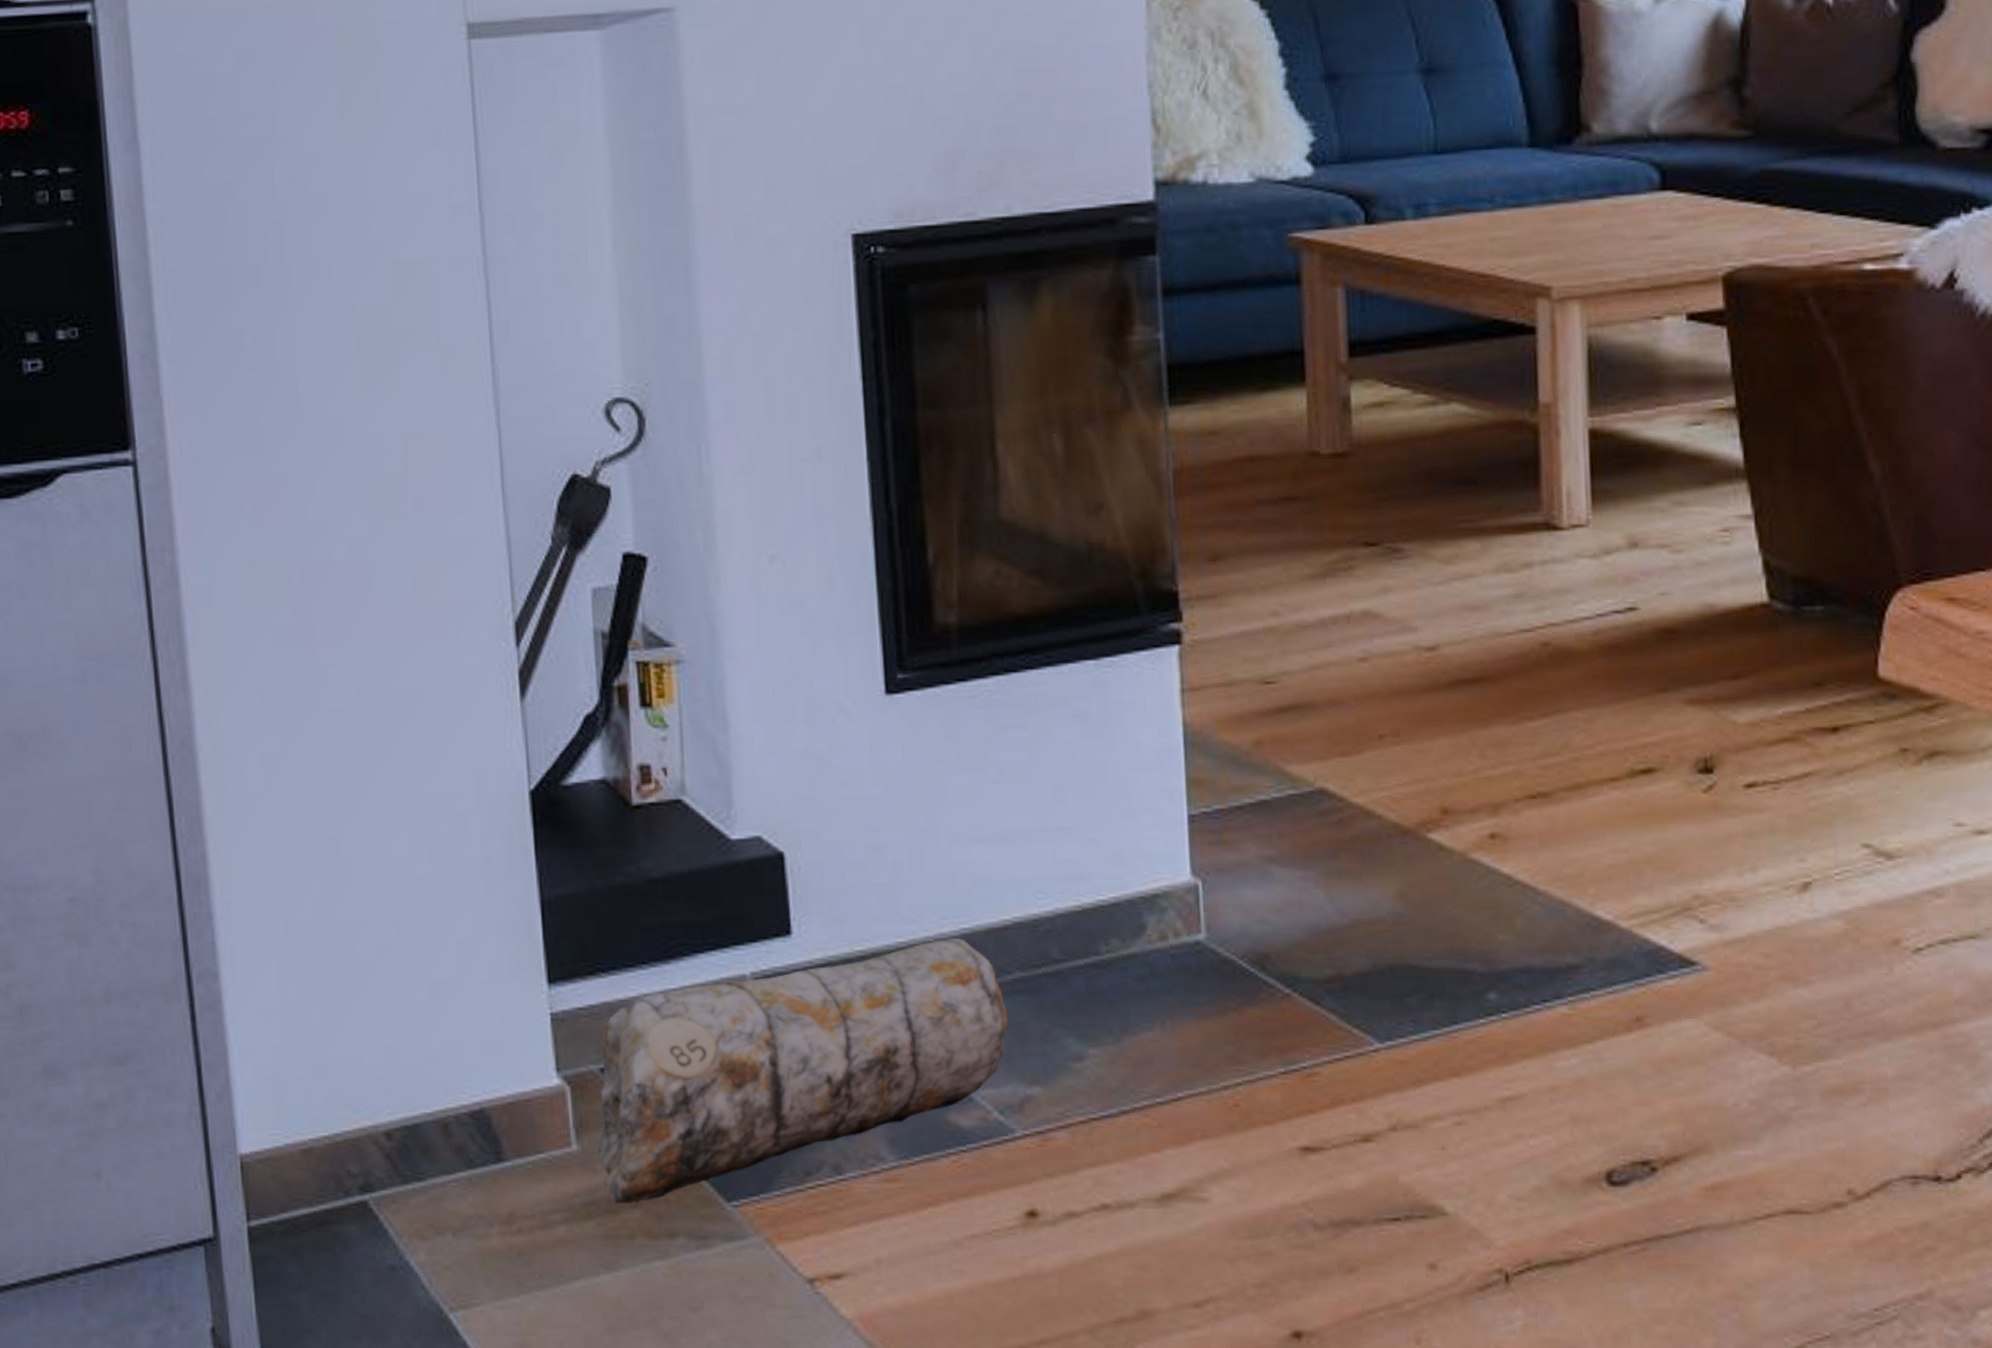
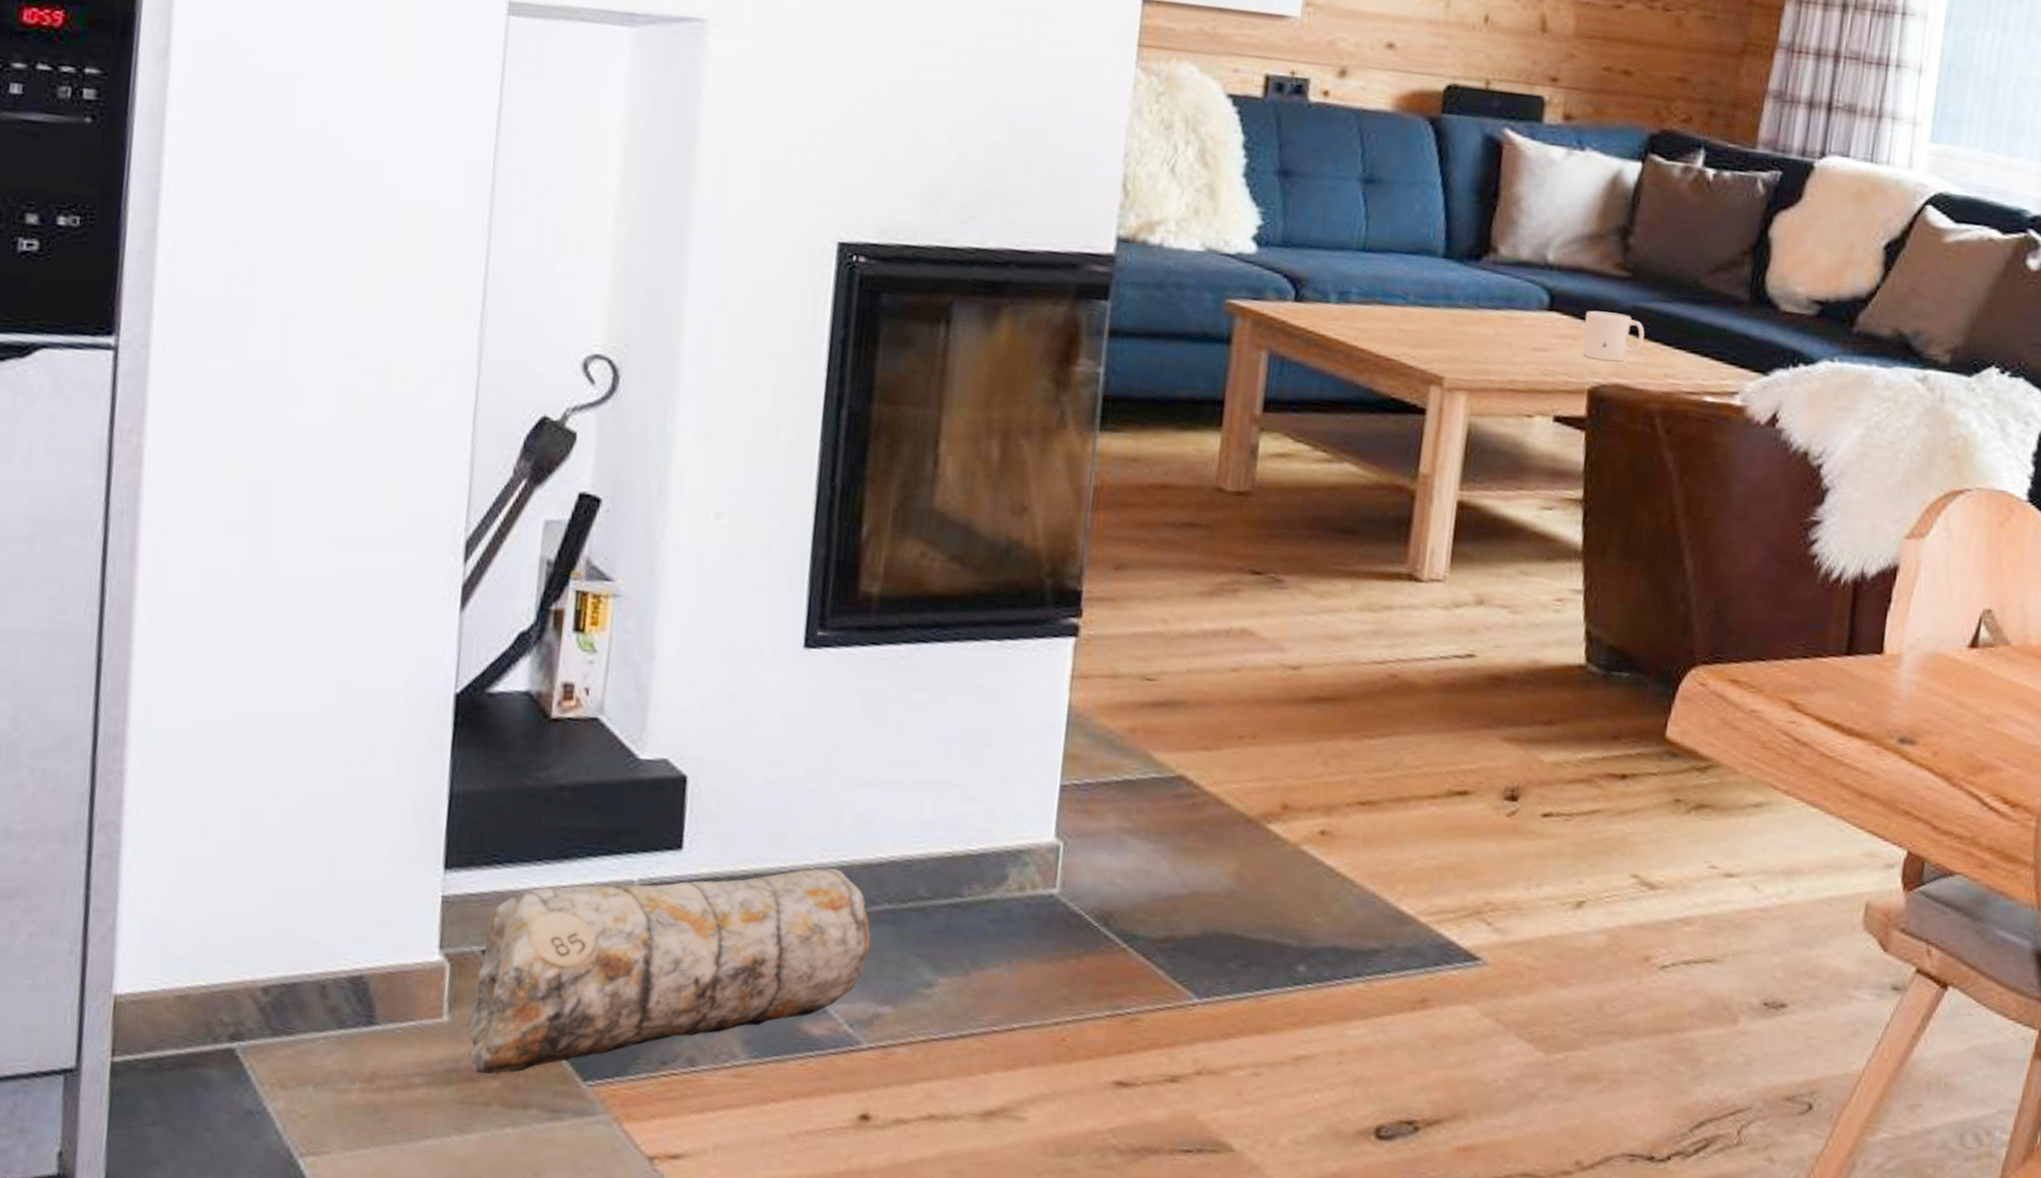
mug: none [1705,180,1780,240] -> present [1582,310,1645,362]

